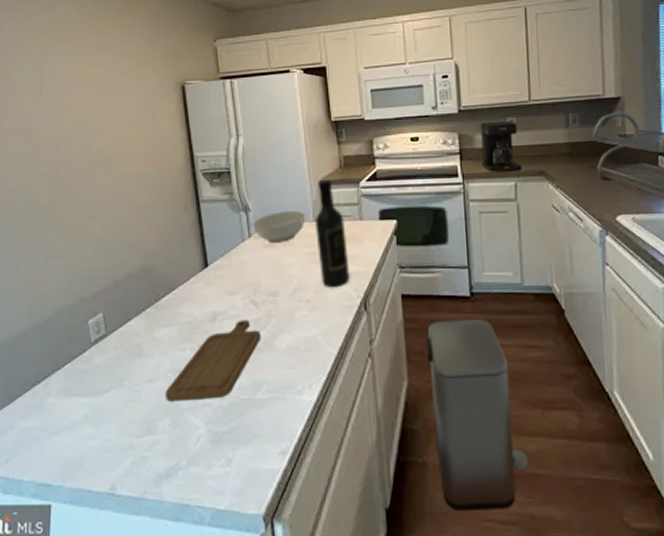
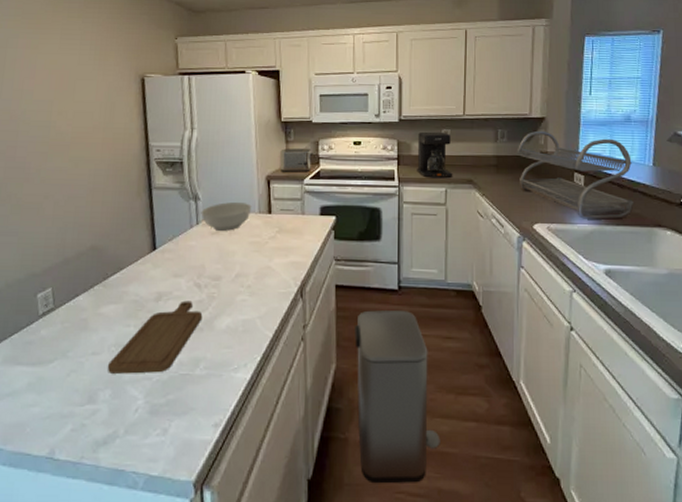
wine bottle: present [314,179,350,287] -> none [259,174,289,275]
toaster: none [331,148,369,177] -> present [279,148,314,173]

